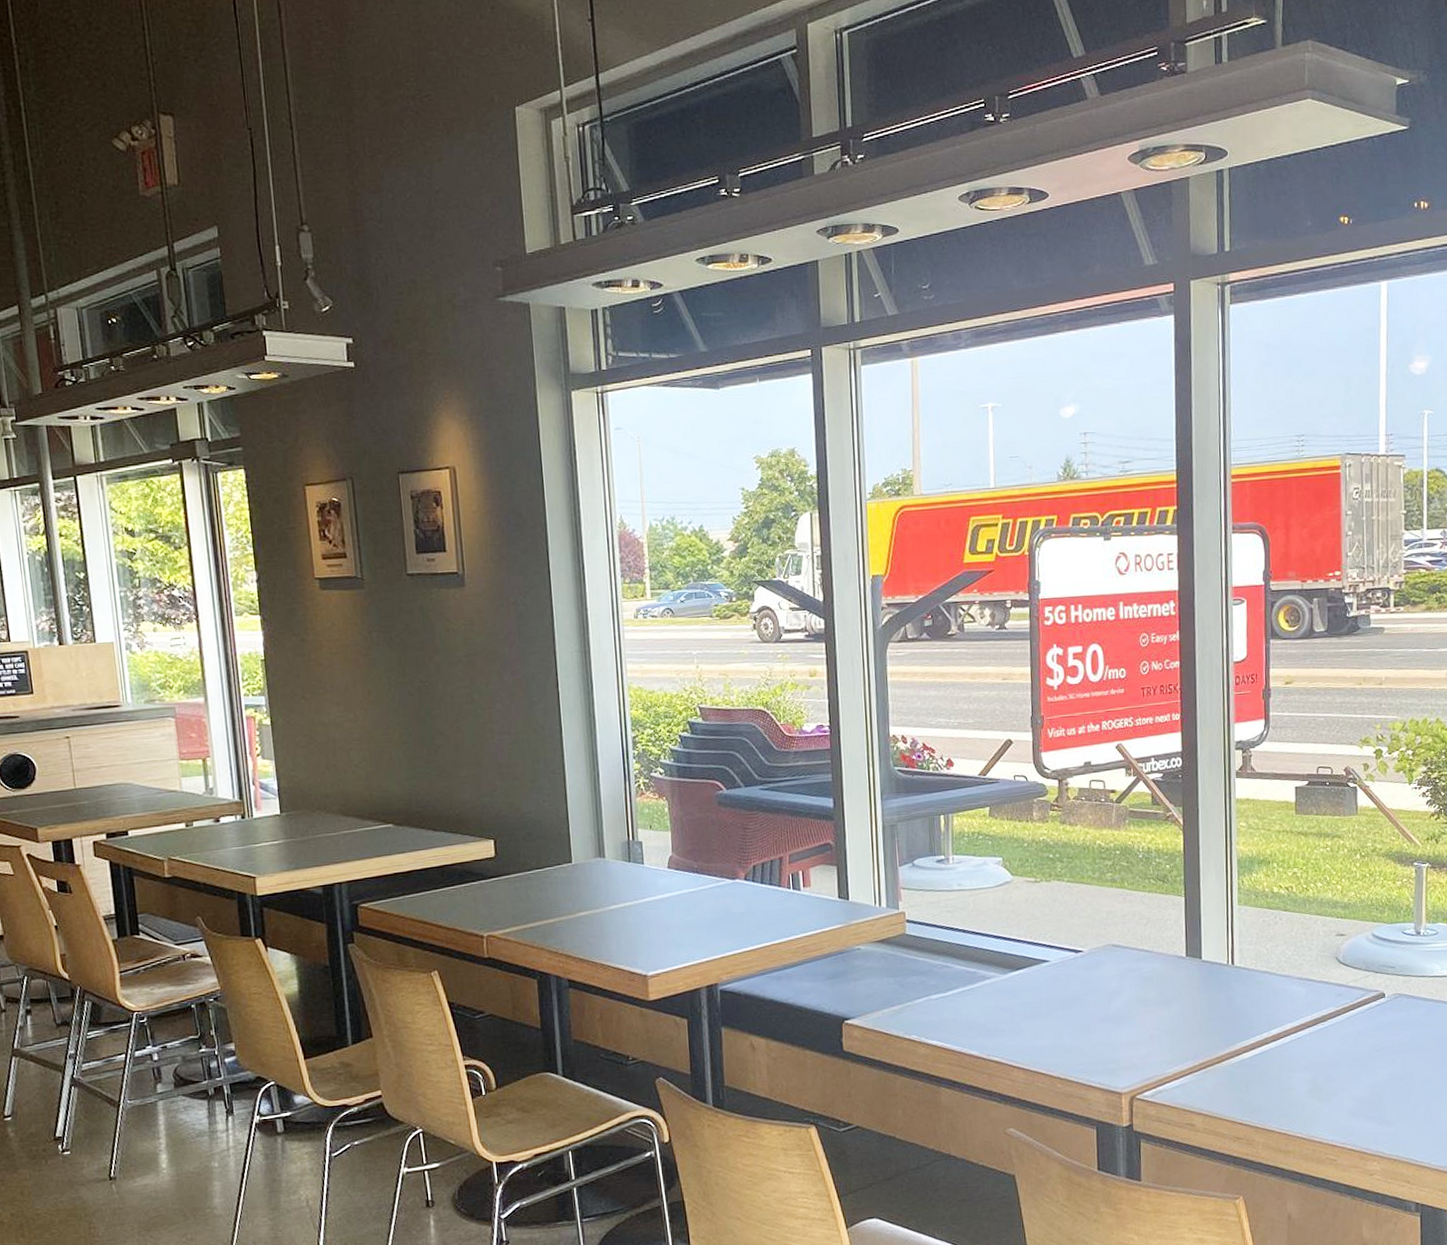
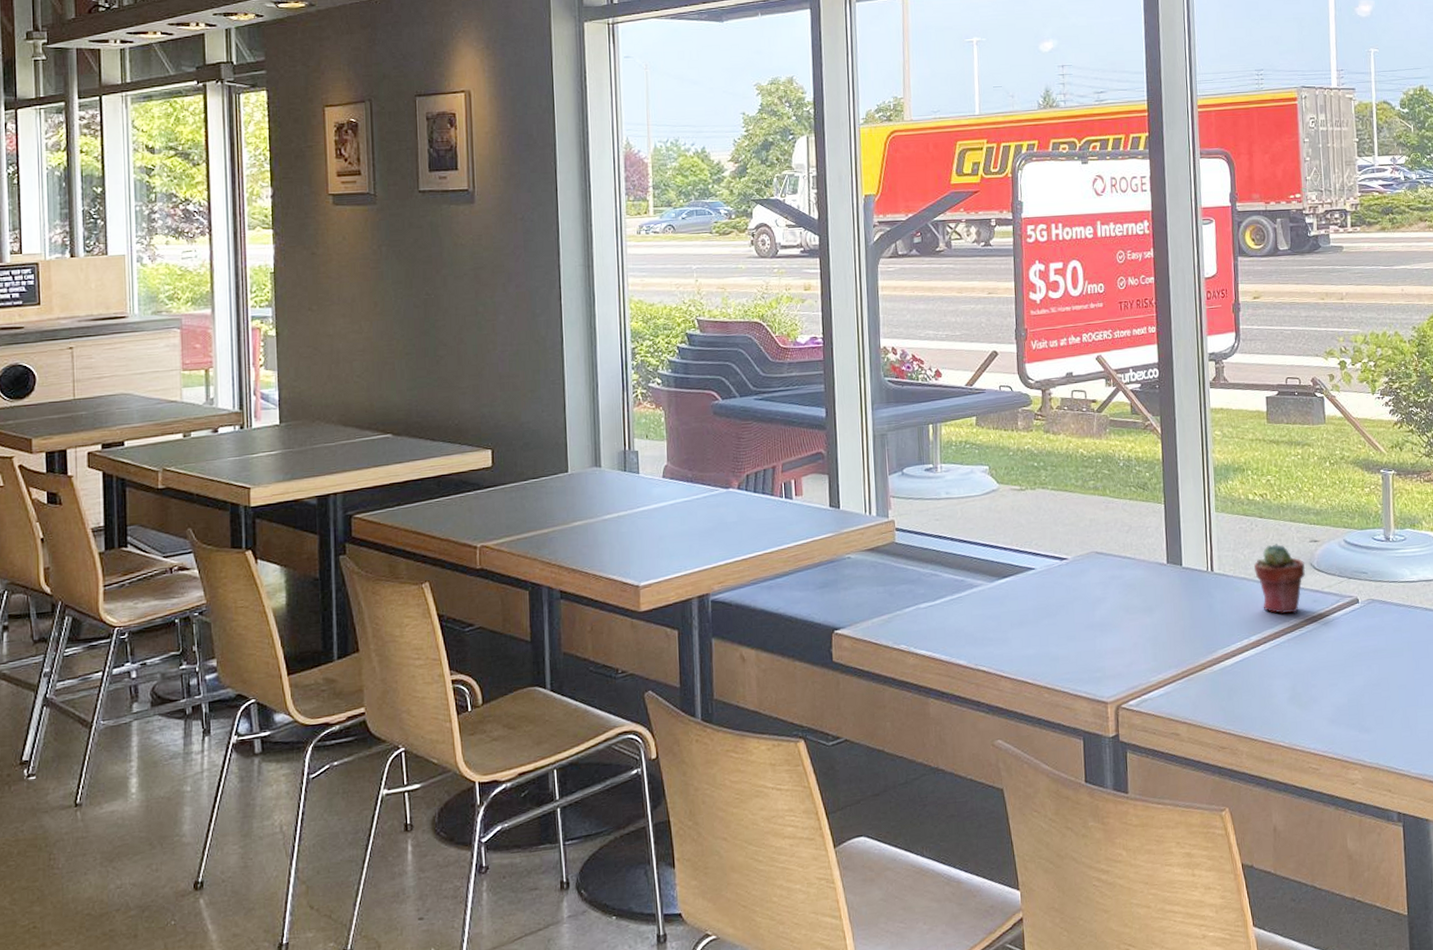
potted succulent: none [1277,937,1331,1007] -> present [1254,544,1306,614]

